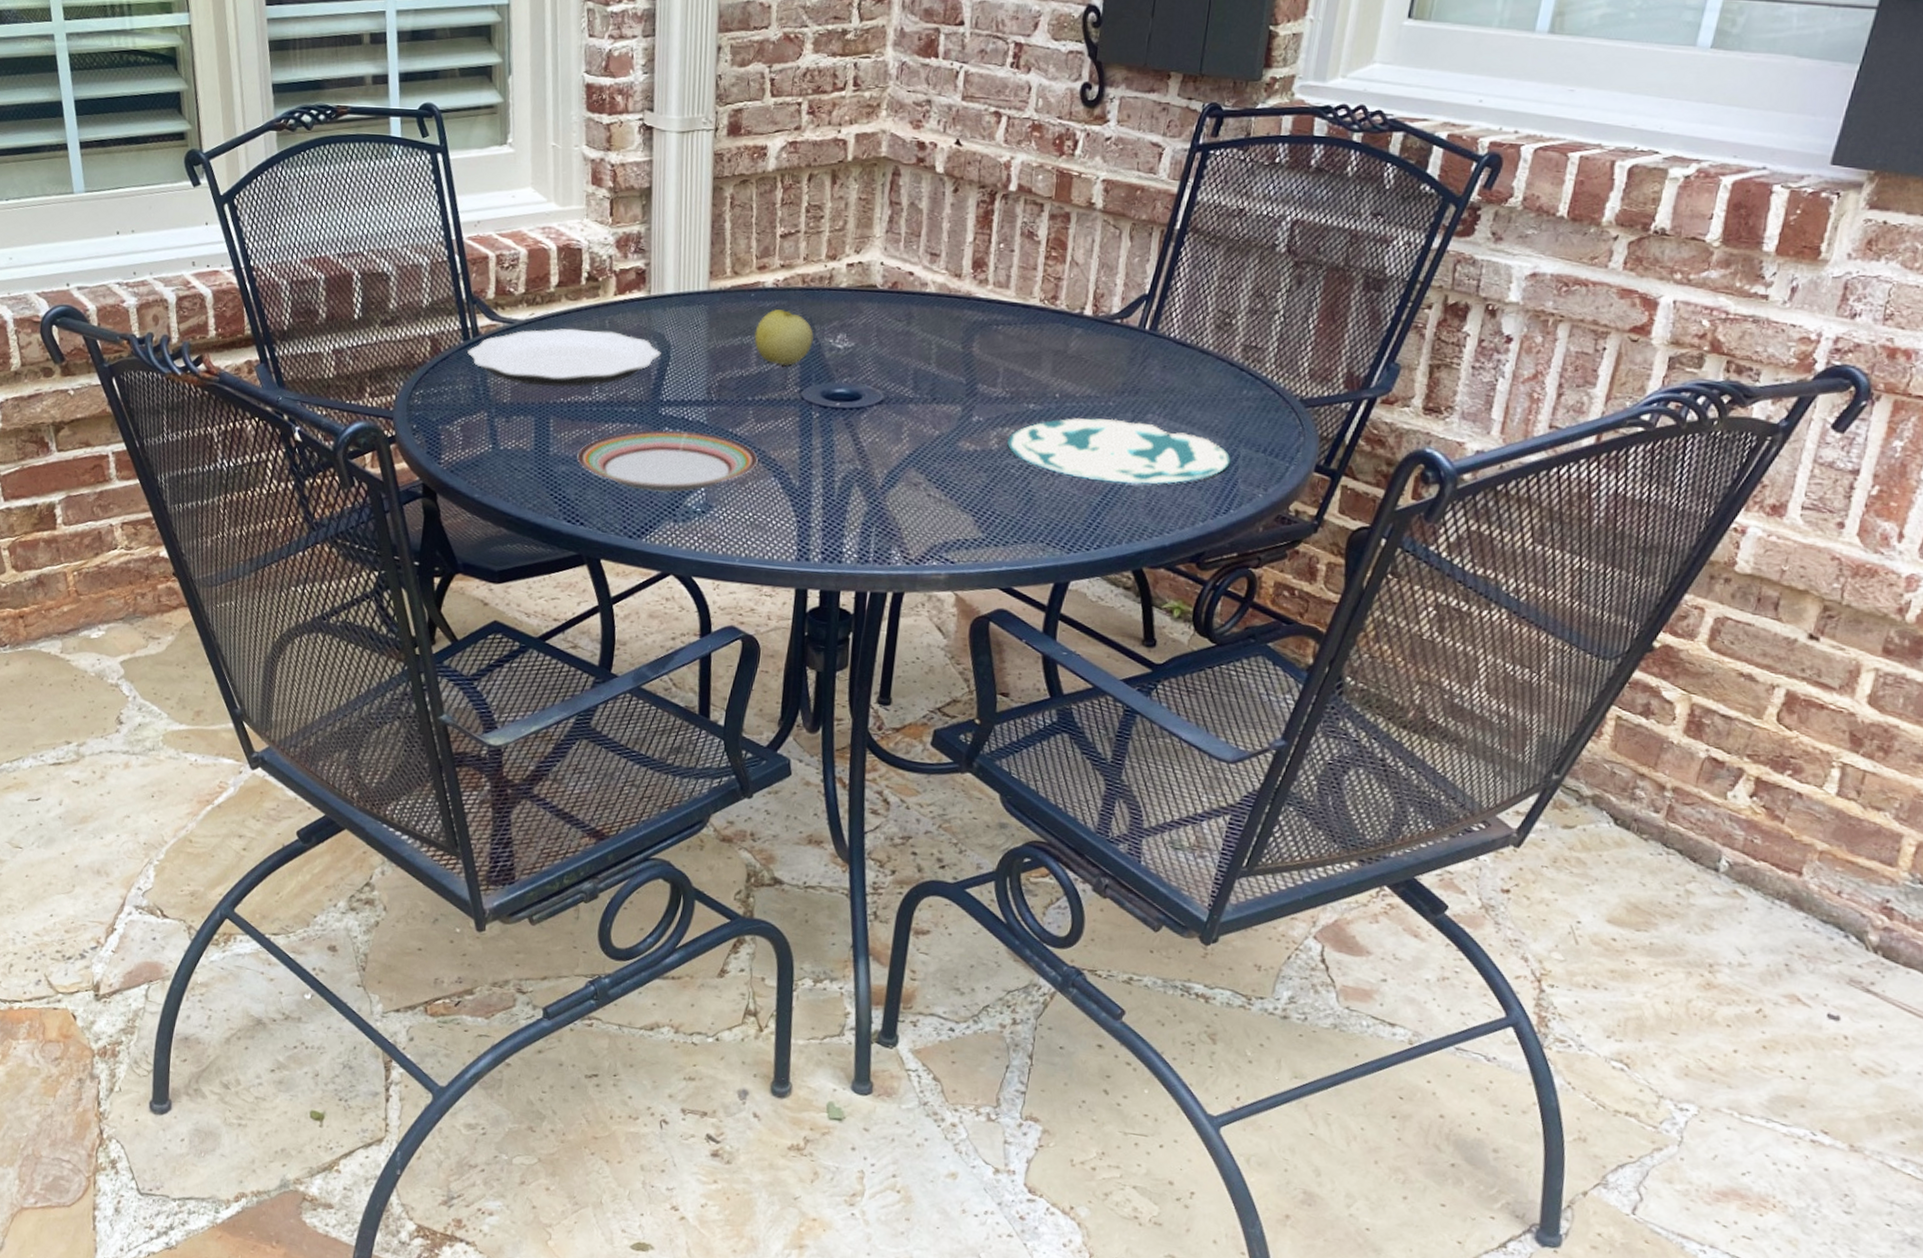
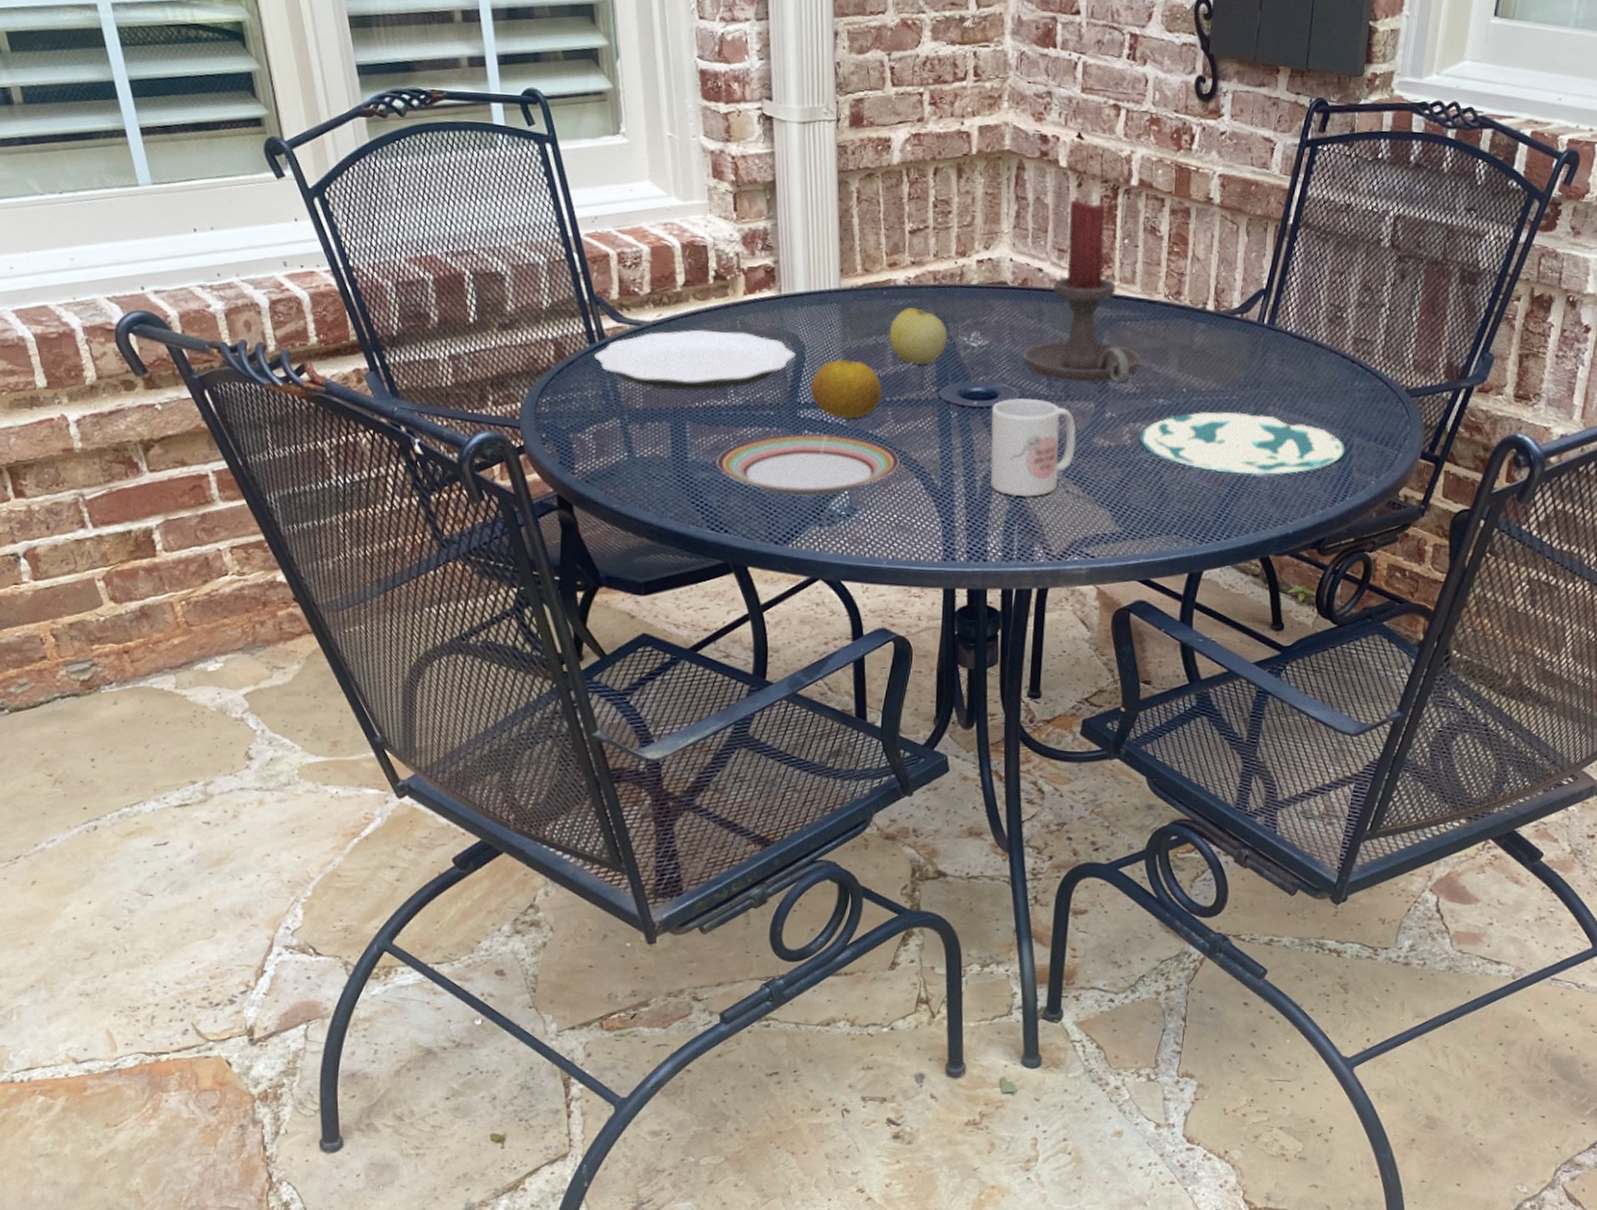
fruit: none [673,358,745,417] -> present [810,359,882,419]
mug: none [850,400,941,500] -> present [990,398,1076,498]
candle holder: none [889,204,1013,387] -> present [1023,198,1141,383]

